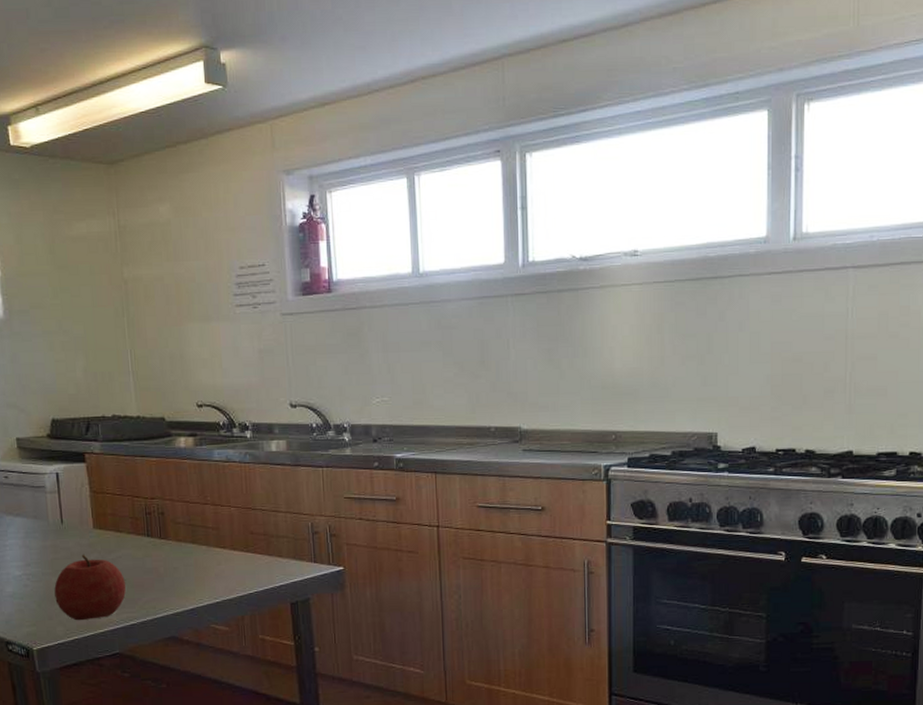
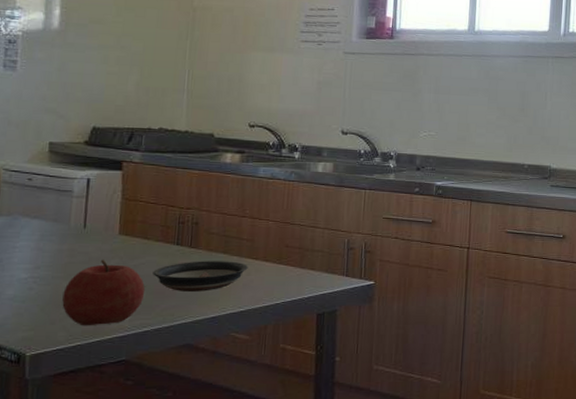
saucer: none [130,551,218,584] -> present [153,261,248,292]

